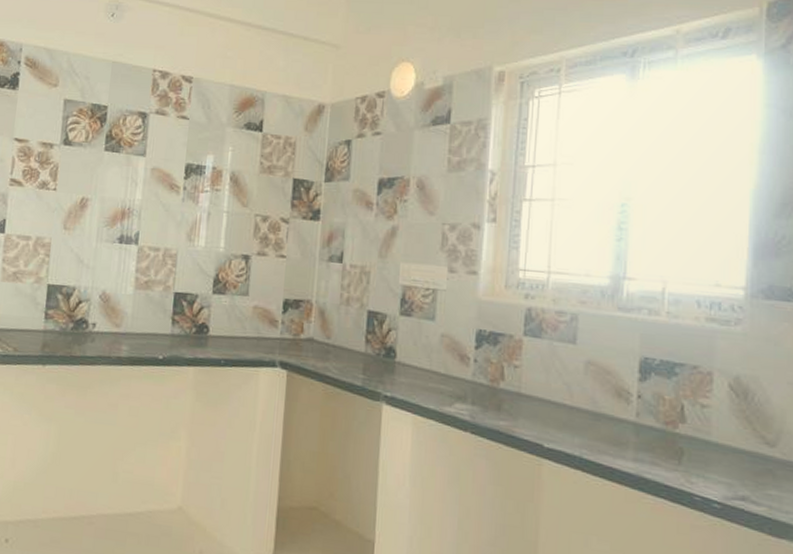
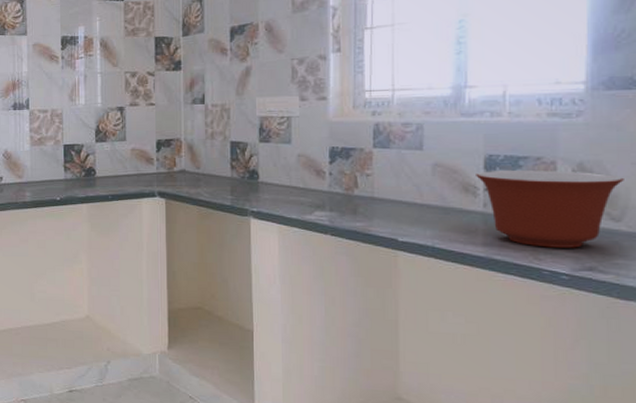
mixing bowl: none [630,375,780,473] -> present [476,171,624,248]

